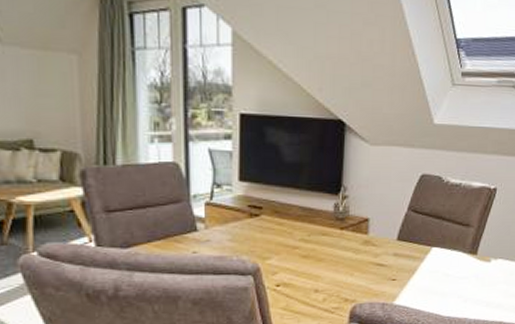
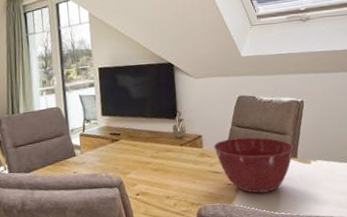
mixing bowl: none [382,225,476,292] -> present [214,137,294,194]

